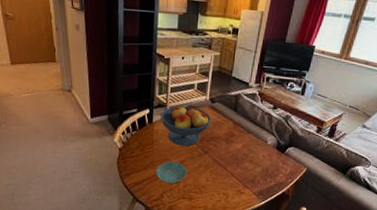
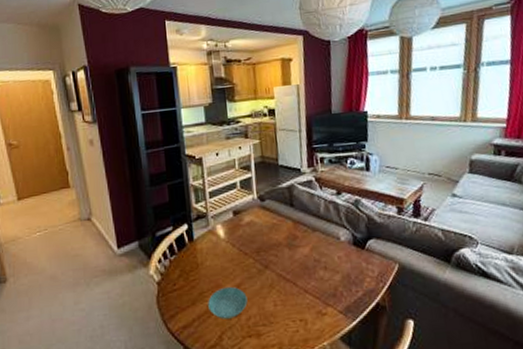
fruit bowl: present [161,105,212,146] -> none [202,211,266,264]

